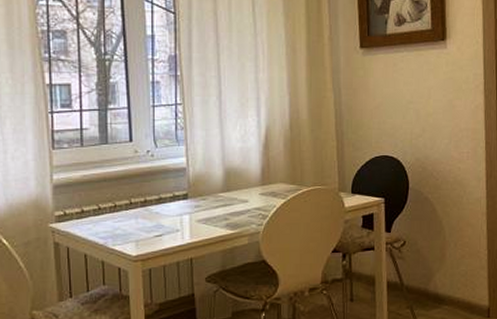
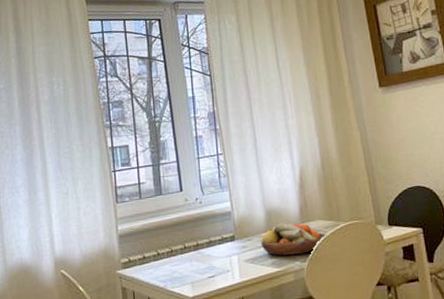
fruit bowl: none [216,183,287,217] -> present [261,222,327,256]

